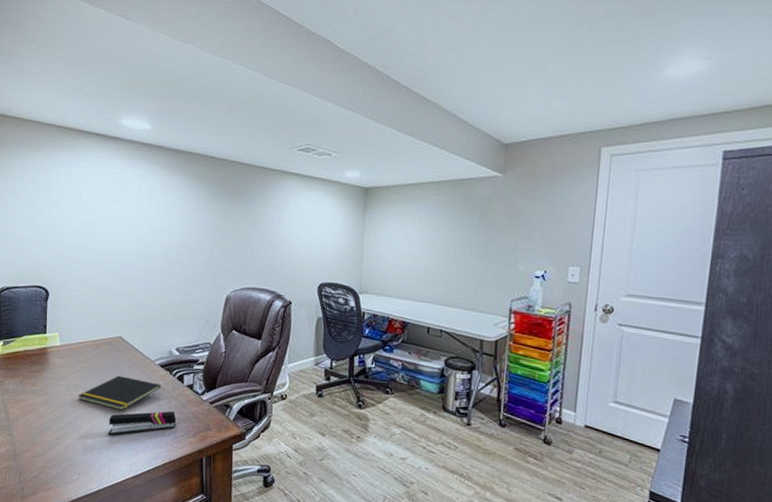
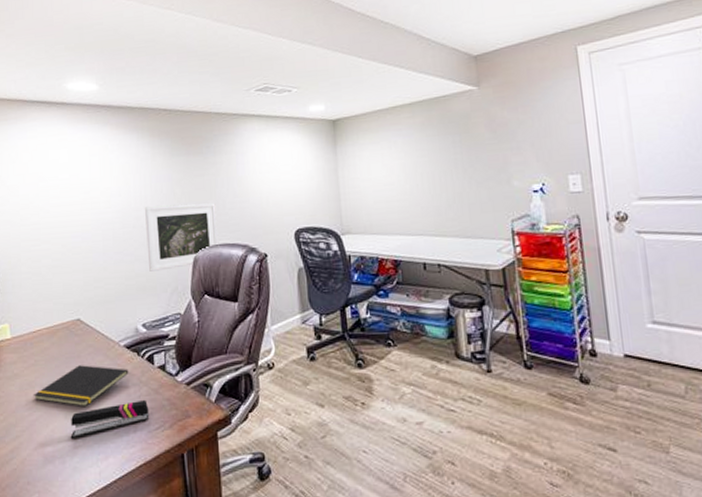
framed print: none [185,246,250,304] -> present [145,203,219,272]

